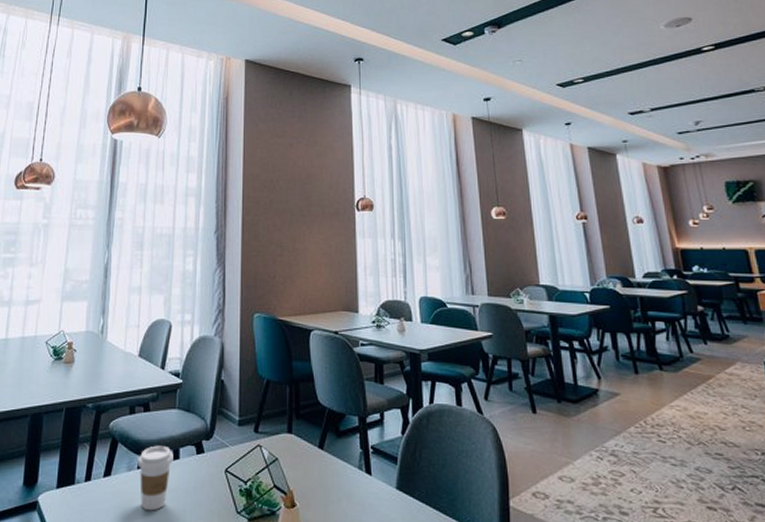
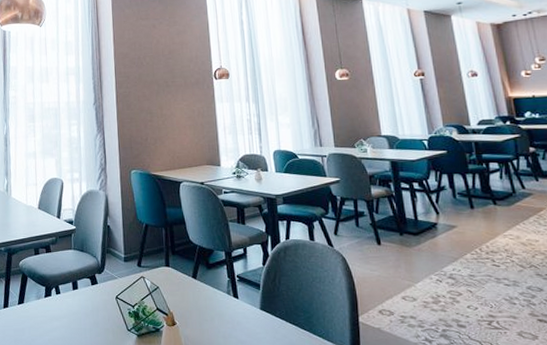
coffee cup: present [137,445,174,511] -> none [44,279,73,330]

